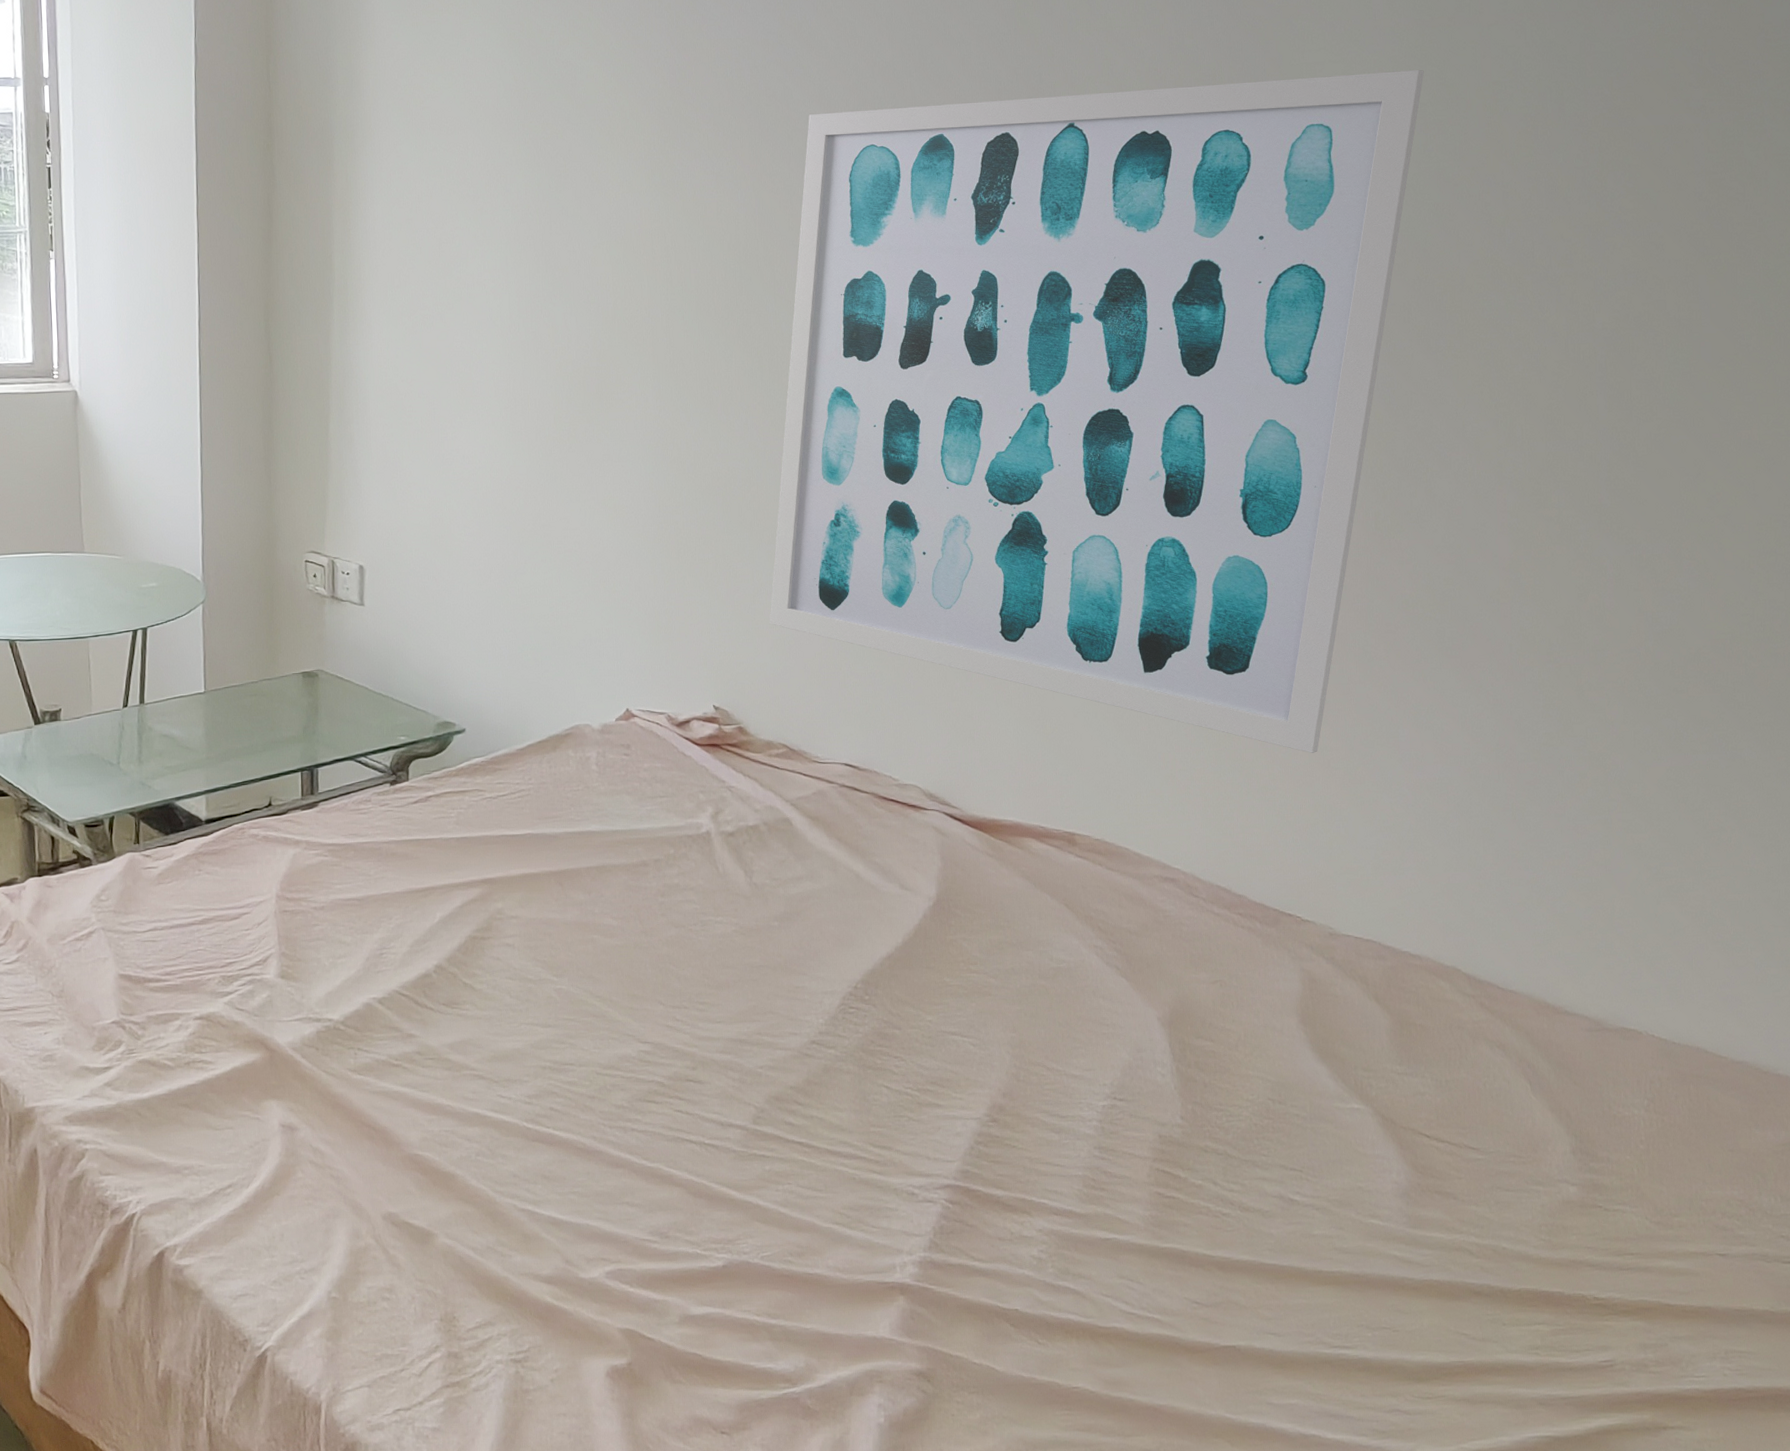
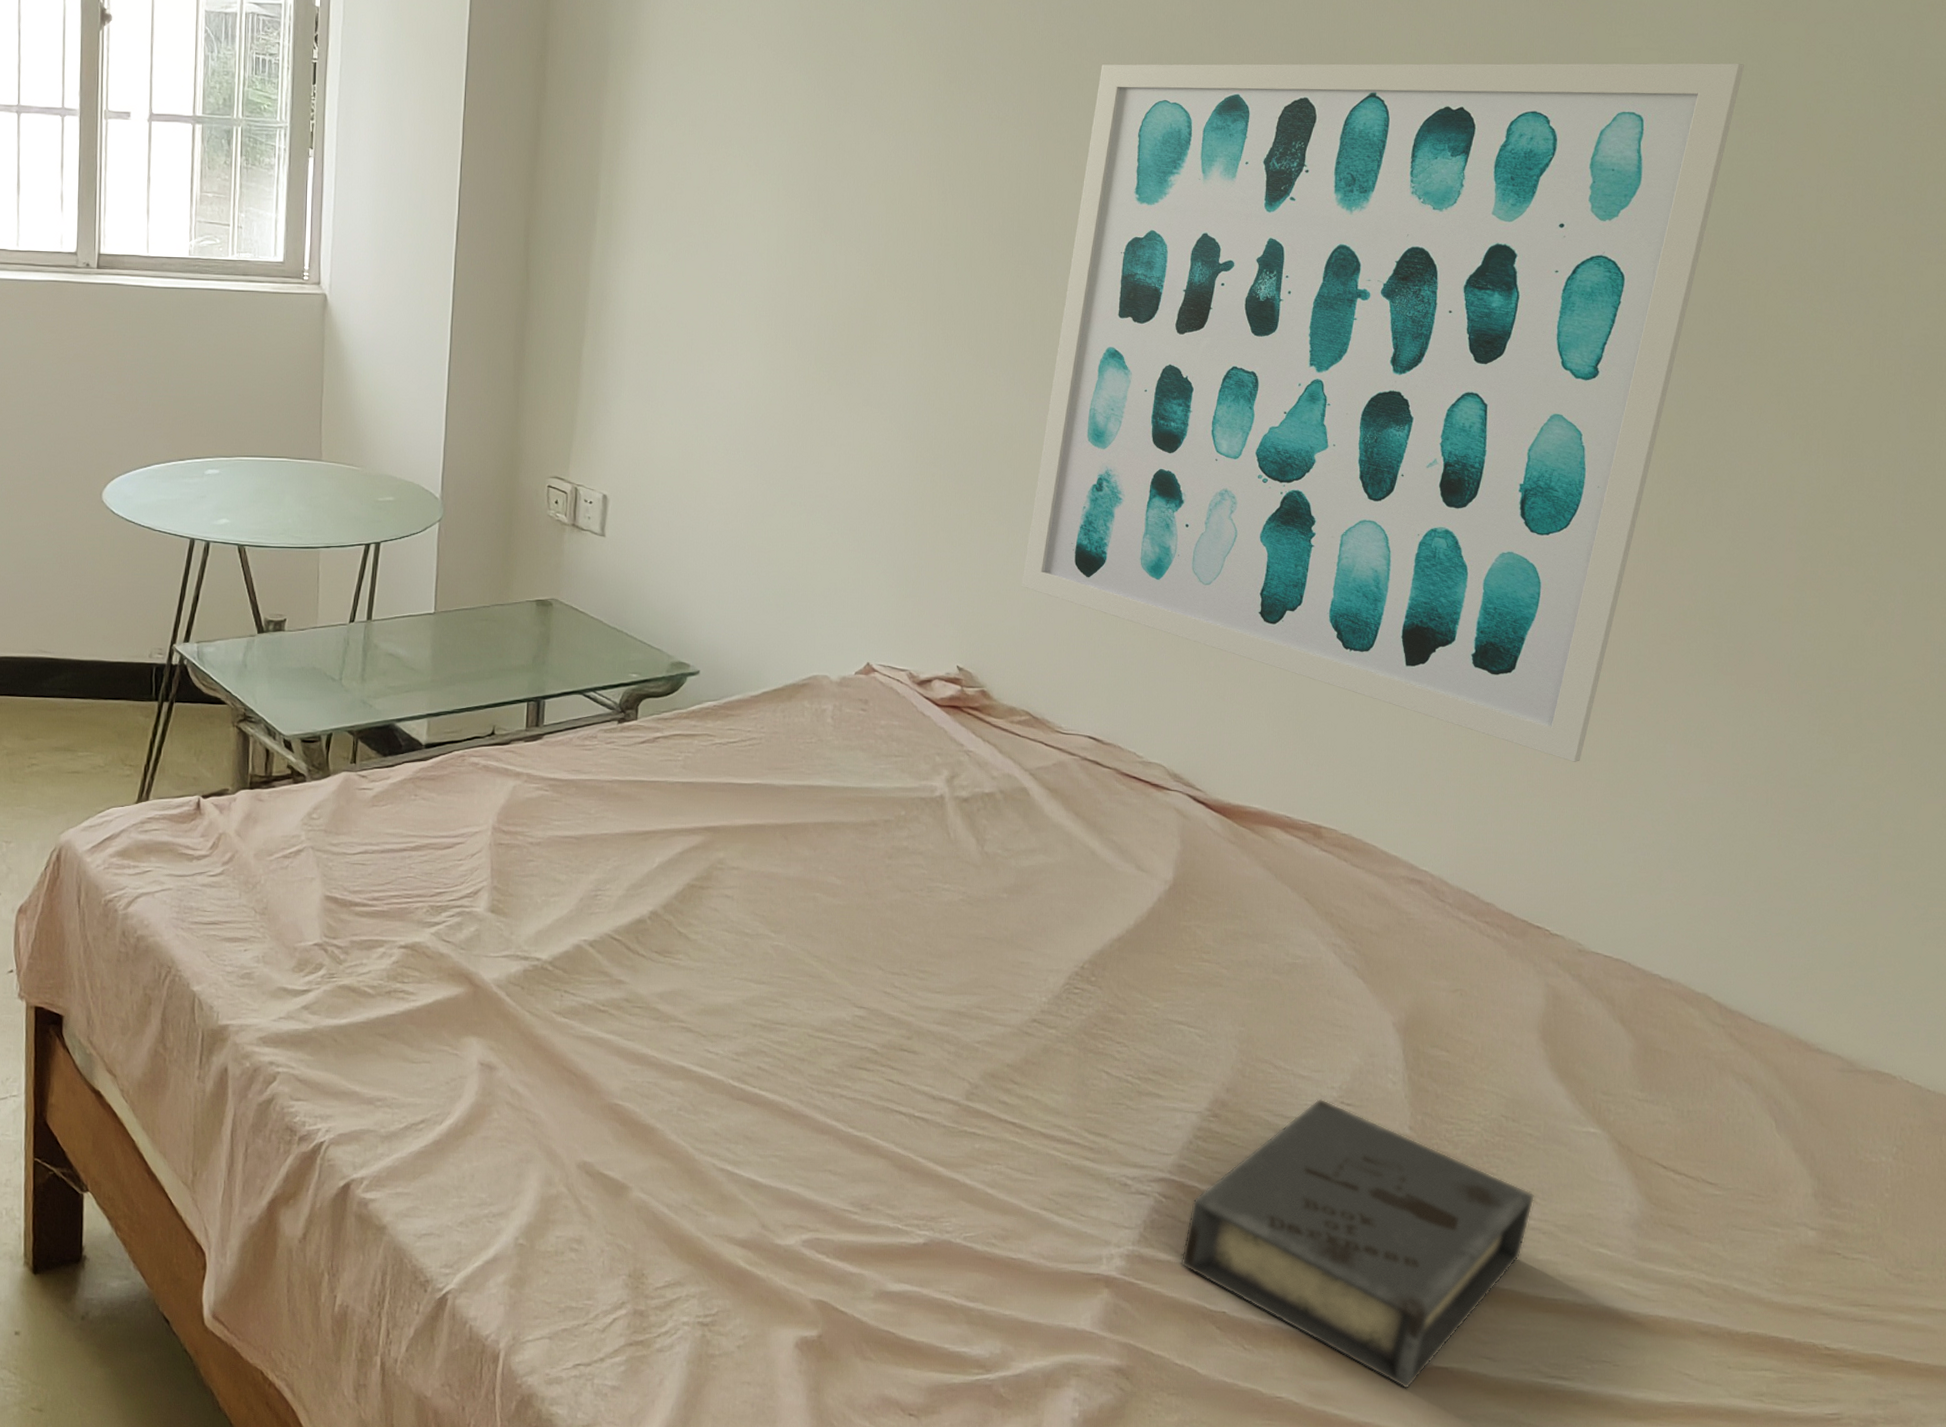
book: none [971,1096,1307,1370] -> present [1181,1098,1535,1389]

